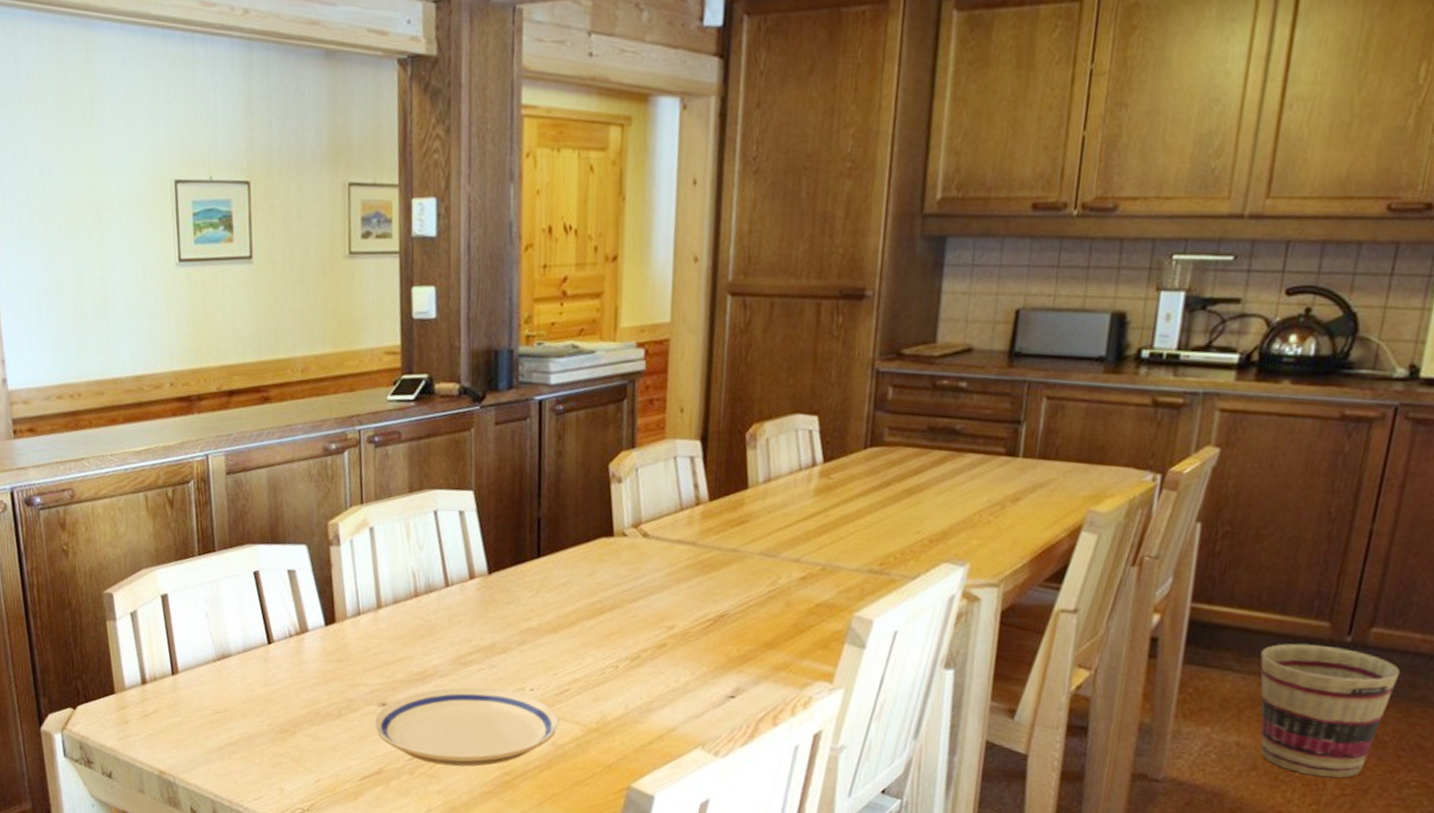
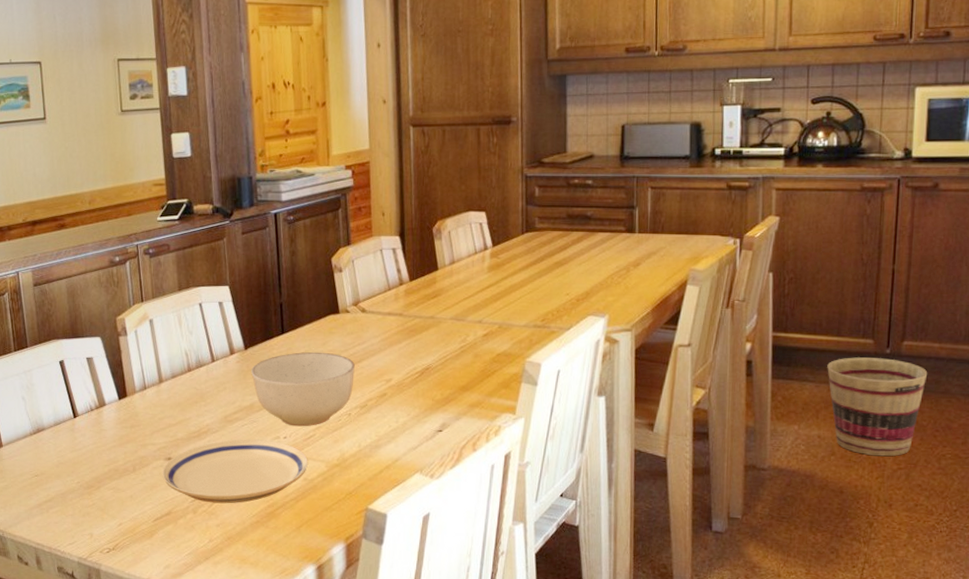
bowl: none [494,582,629,678] -> present [251,351,355,427]

